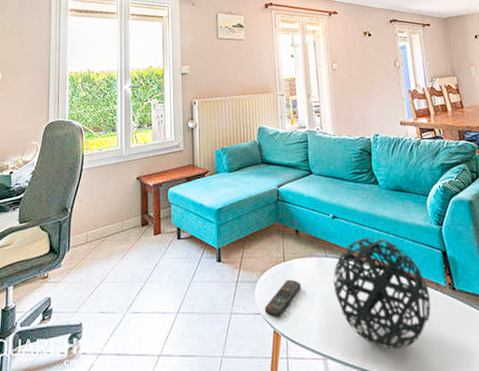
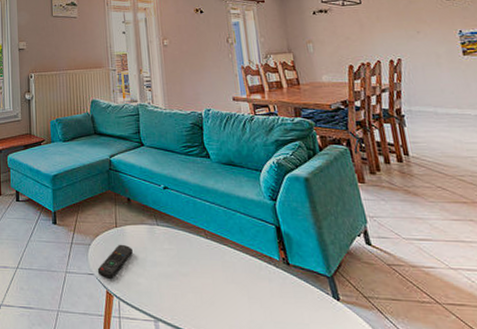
decorative orb: present [333,238,431,350] -> none [164,209,264,319]

